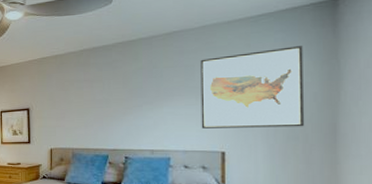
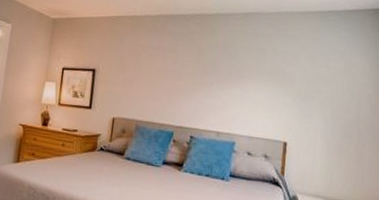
wall art: present [200,46,305,129] -> none [267,45,363,126]

